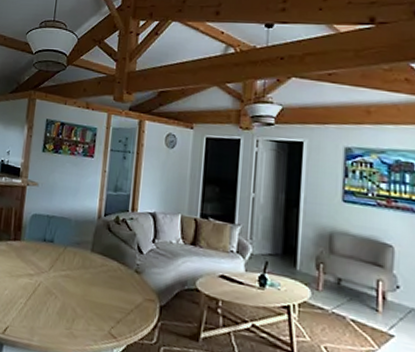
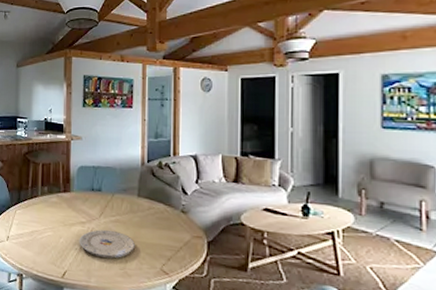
plate: none [24,284,84,317] -> present [79,229,135,259]

